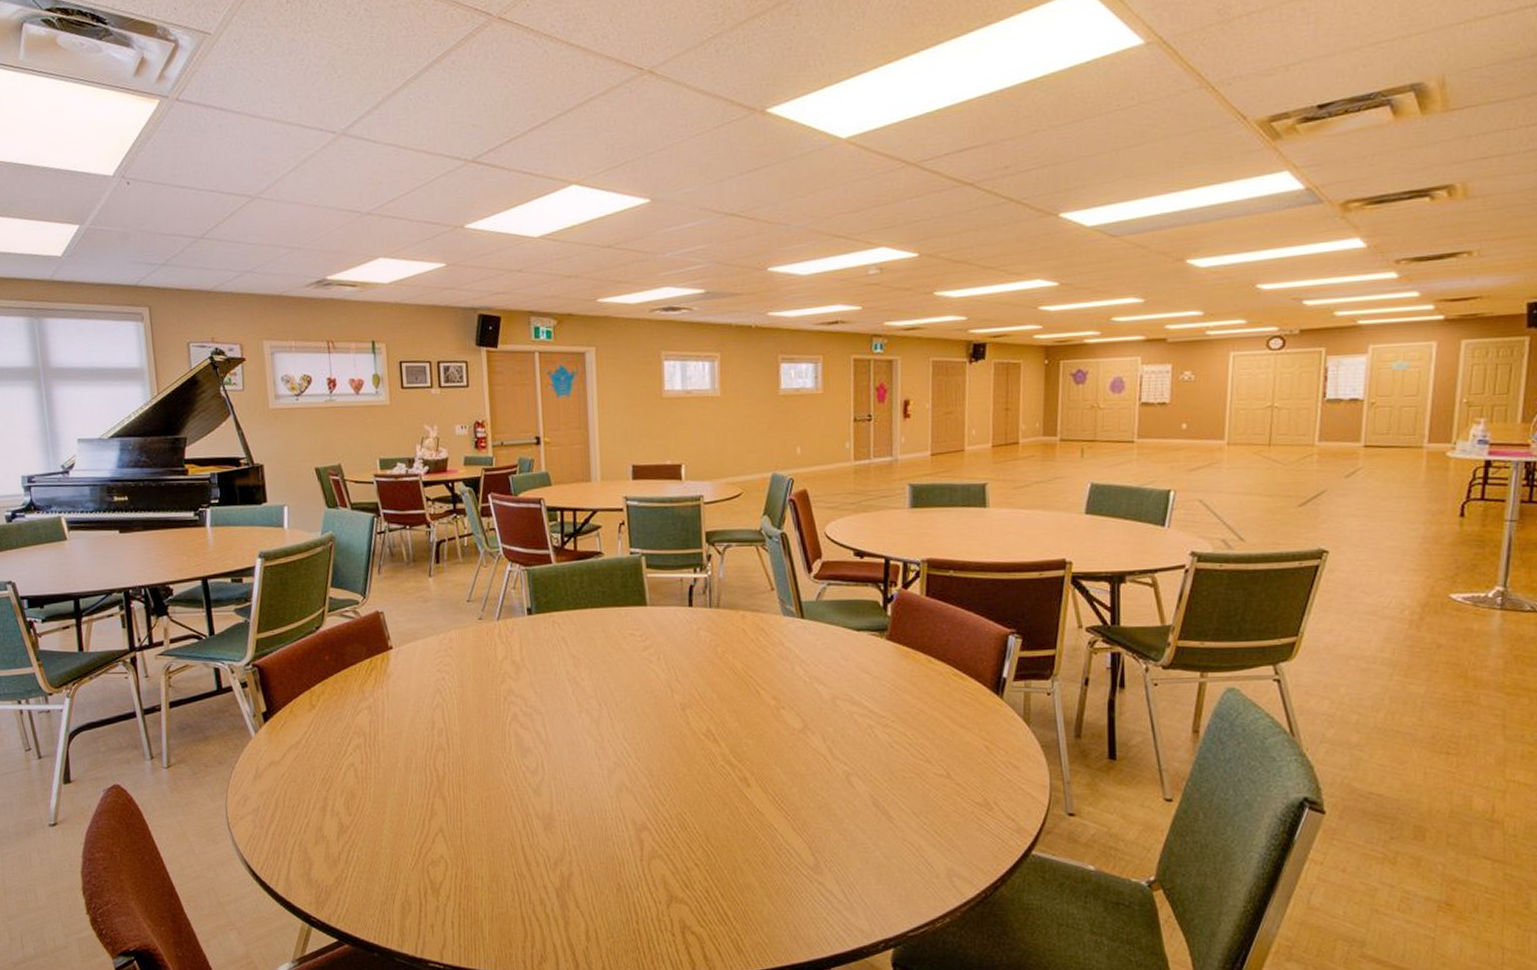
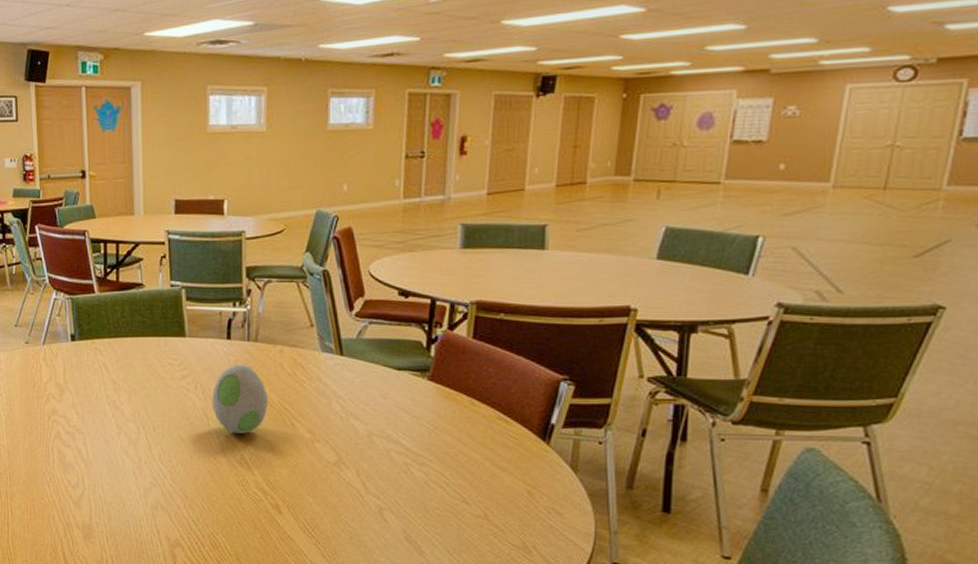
decorative egg: none [675,631,732,705] -> present [212,364,268,434]

